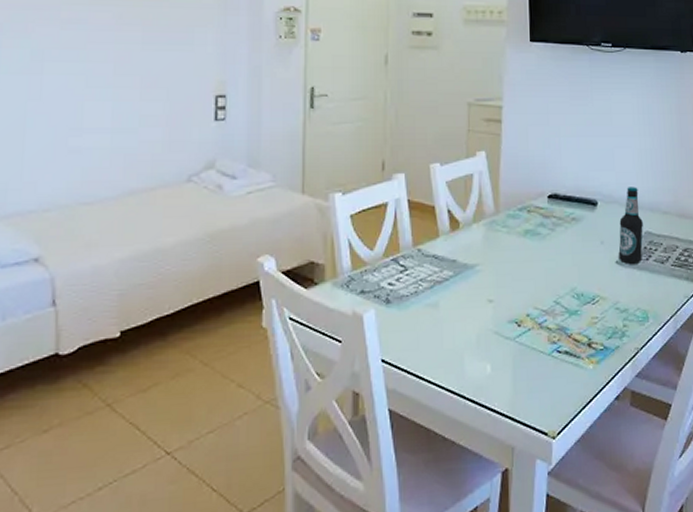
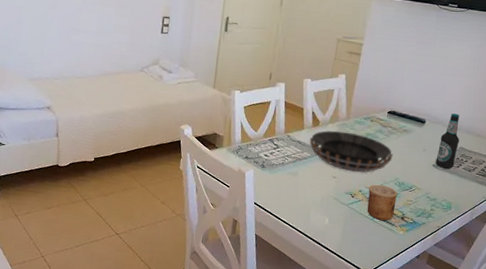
decorative bowl: none [449,232,564,290] -> present [309,130,393,173]
cup: none [538,301,578,354] -> present [367,184,398,221]

